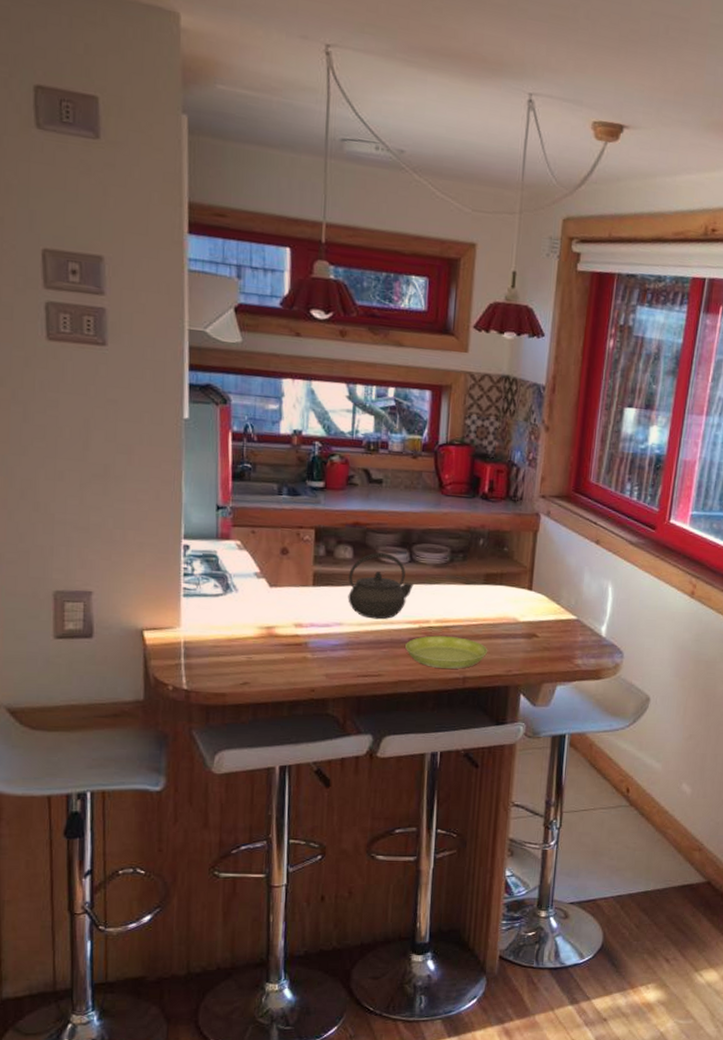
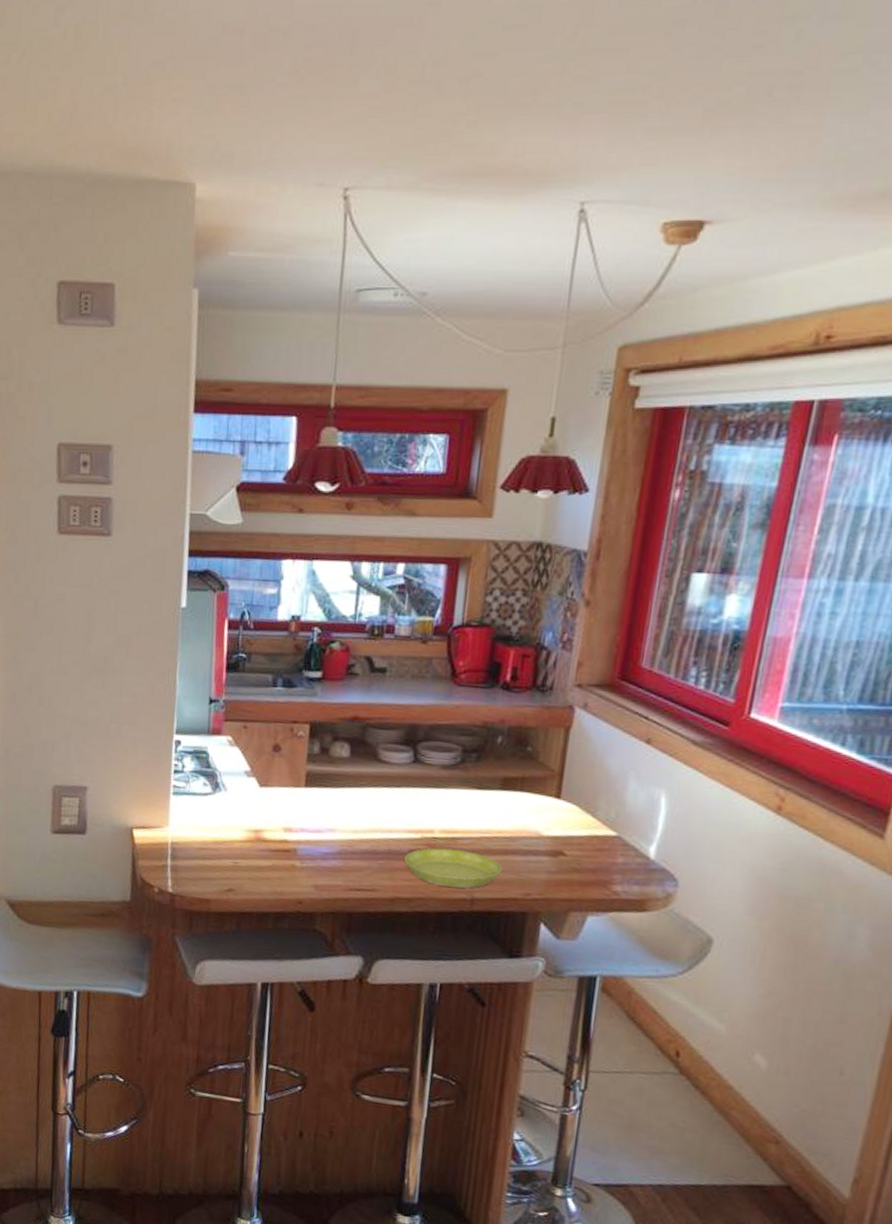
kettle: present [348,552,414,620] -> none [342,750,417,827]

